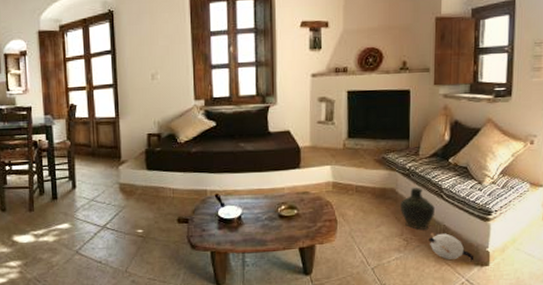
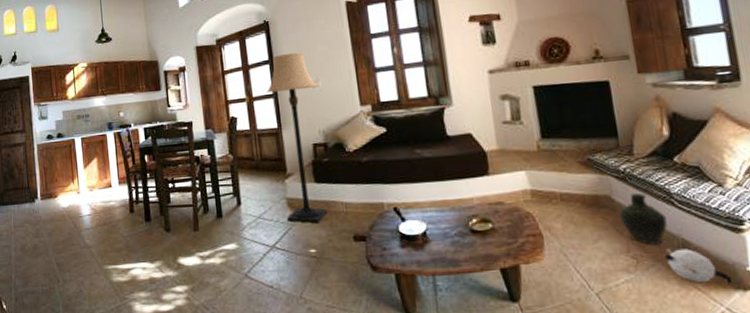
lamp: none [107,45,157,207] -> present [267,52,328,224]

